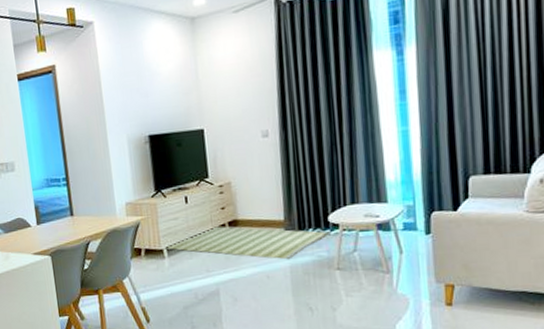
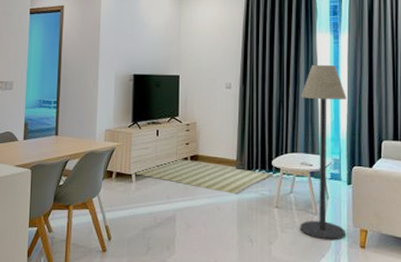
floor lamp: none [358,90,426,301] -> present [300,64,347,241]

